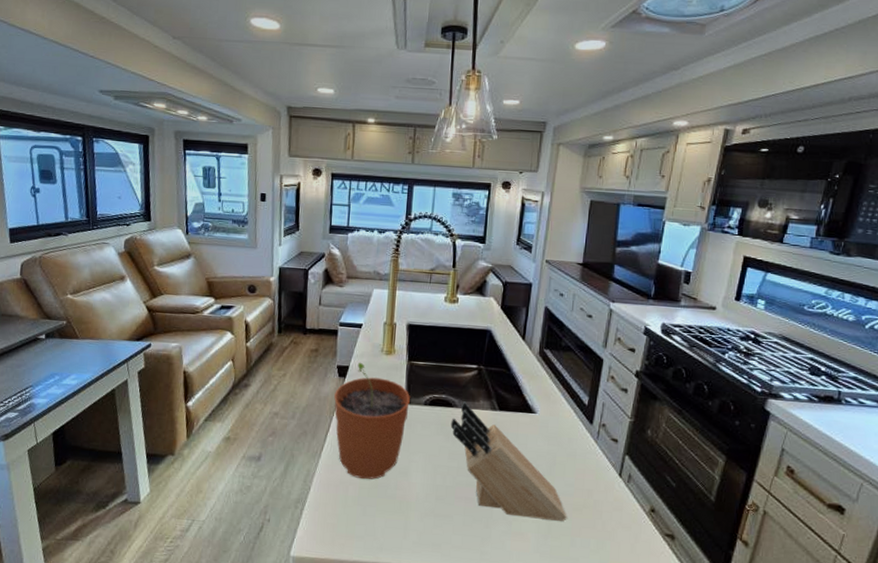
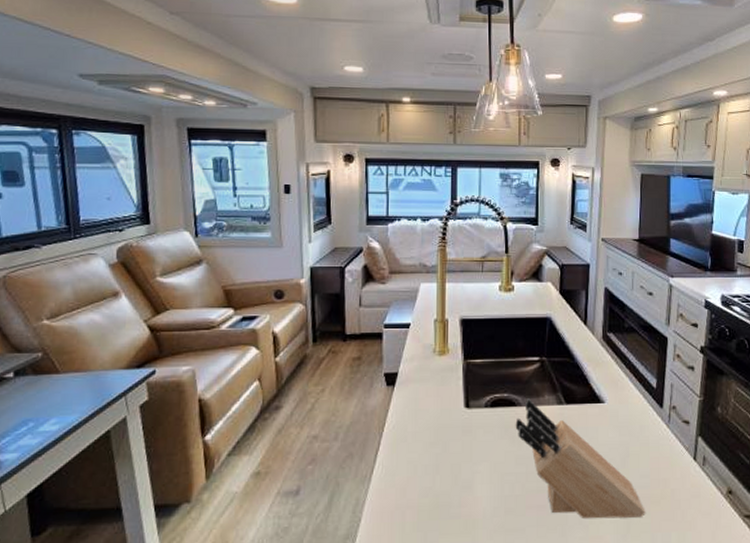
plant pot: present [334,362,410,480] -> none [383,366,469,500]

